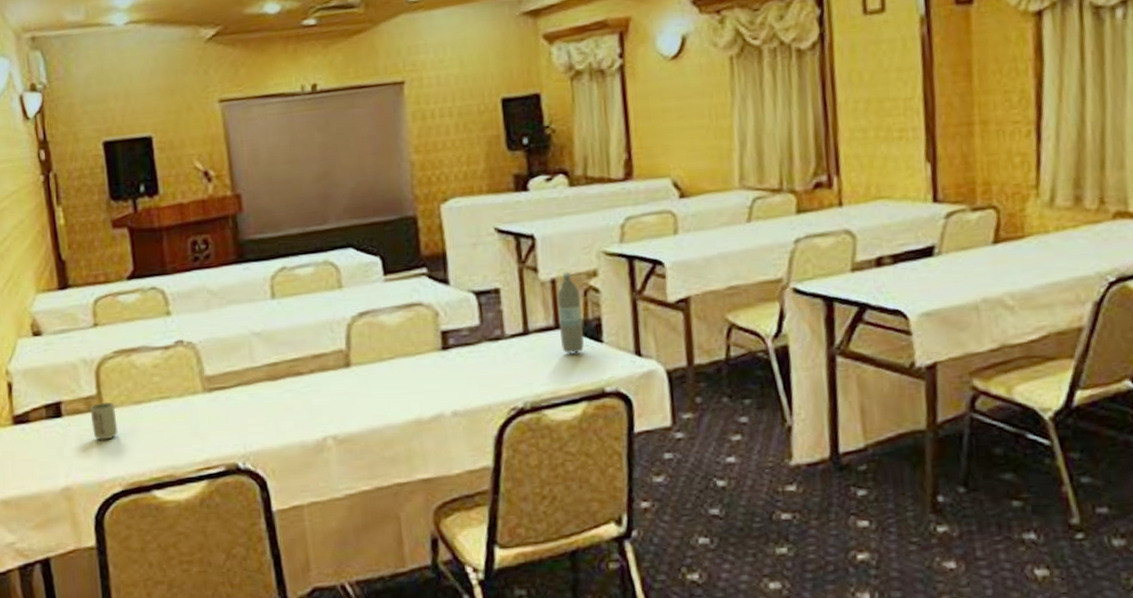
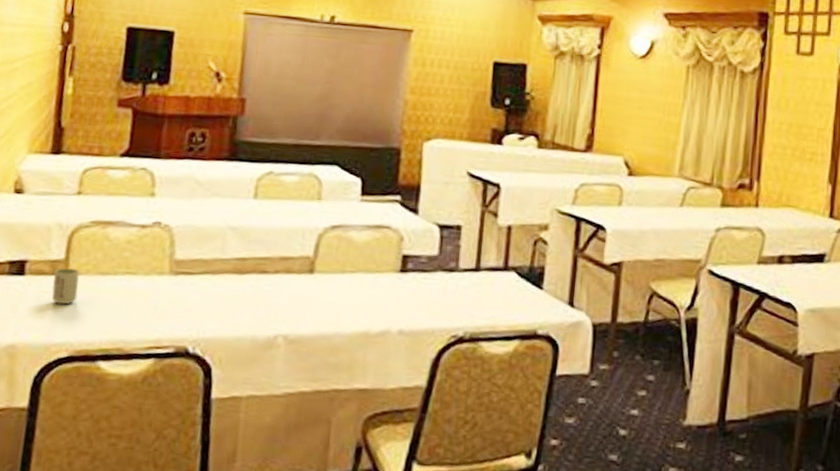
water bottle: present [557,271,584,354] -> none [506,221,531,296]

